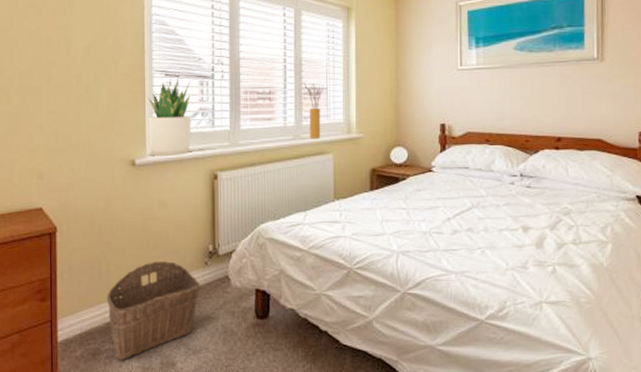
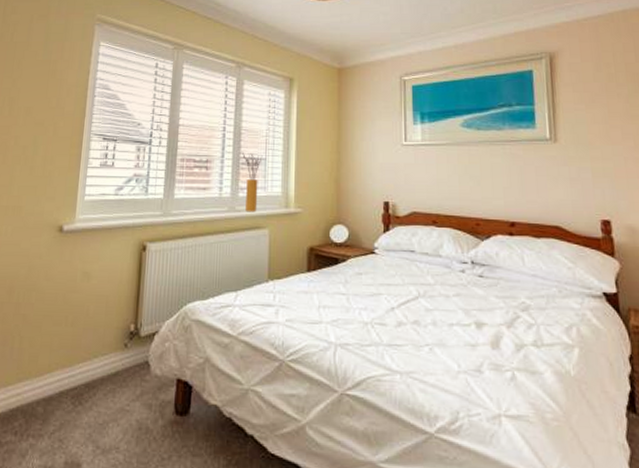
wicker basket: present [107,260,200,360] -> none [14,339,117,456]
planter: present [148,80,191,157] -> none [79,145,127,224]

